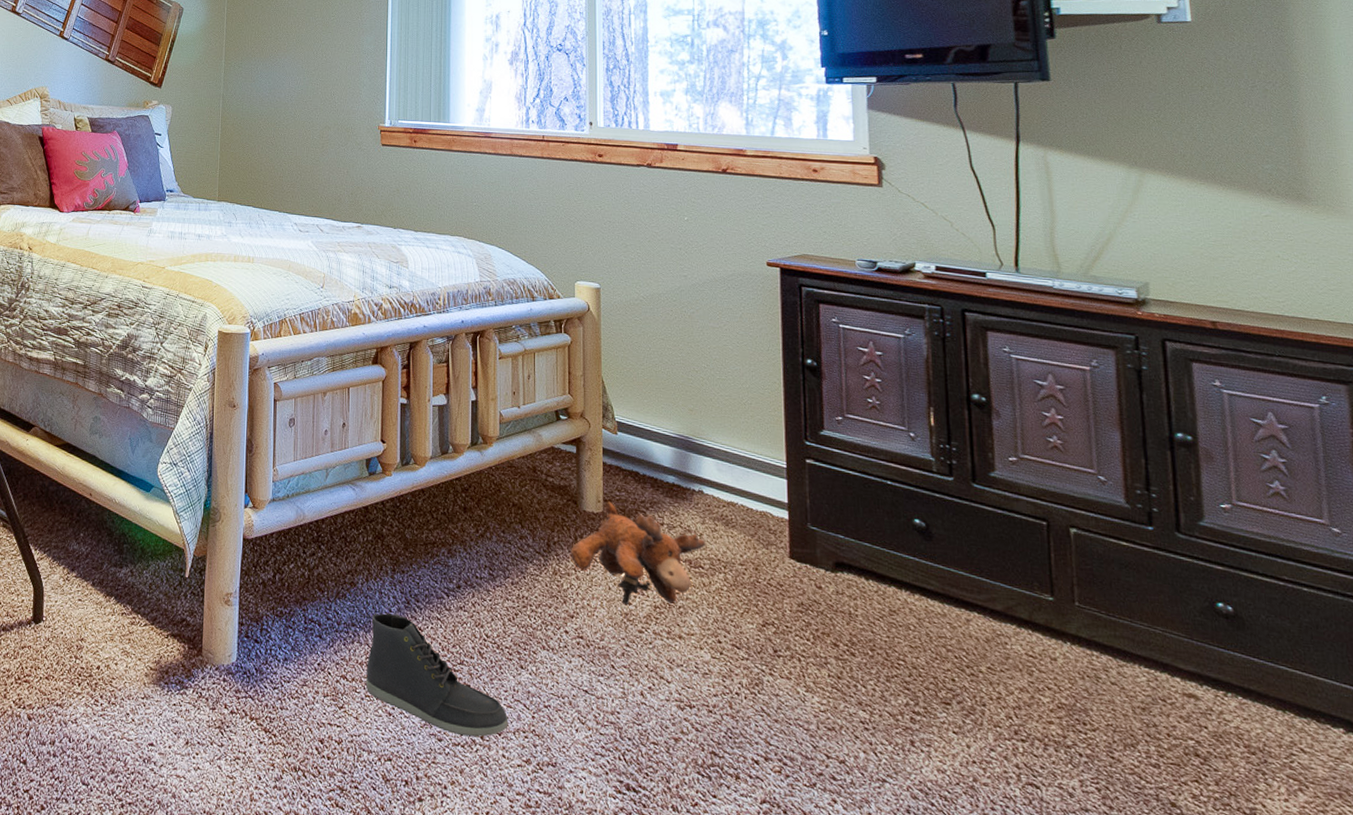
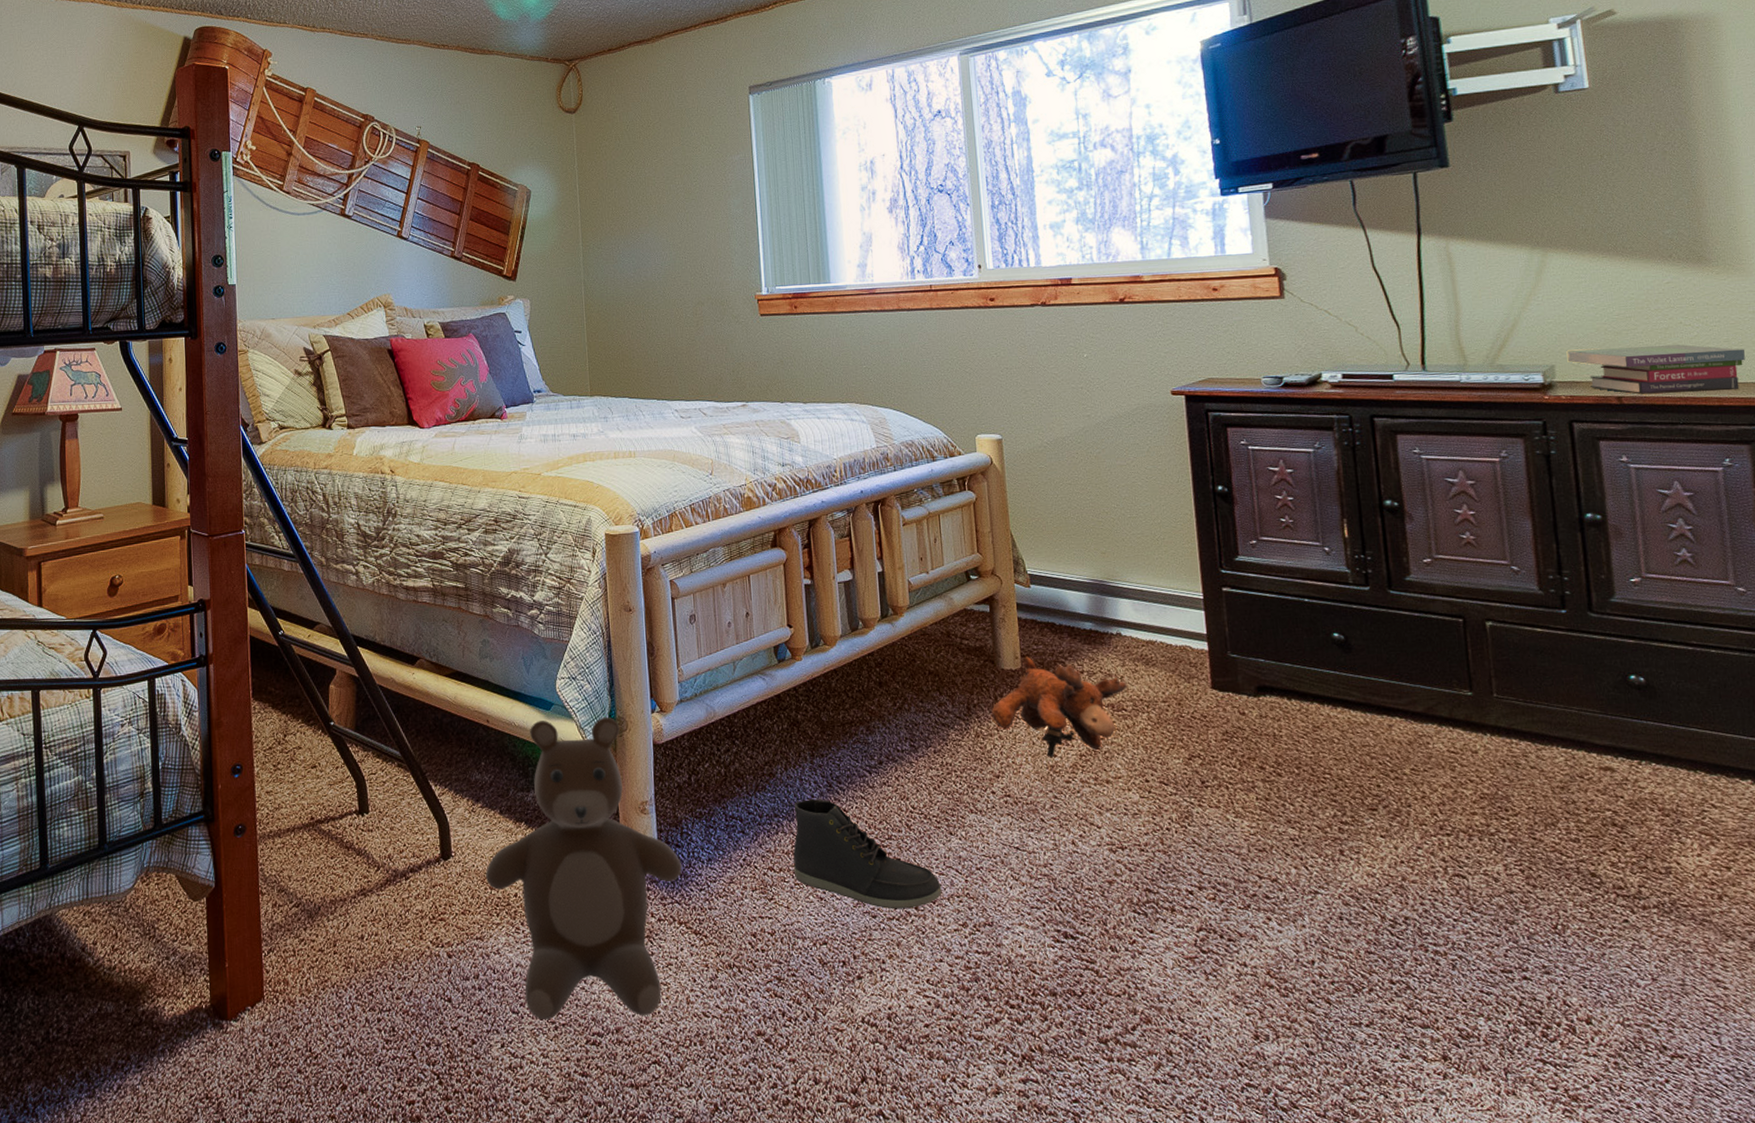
bear: none [71,501,258,807] -> present [485,716,682,1021]
books: none [1162,271,1344,328] -> present [1567,344,1745,394]

